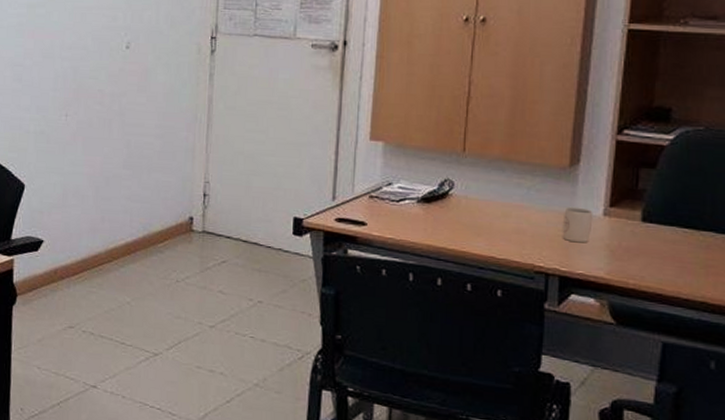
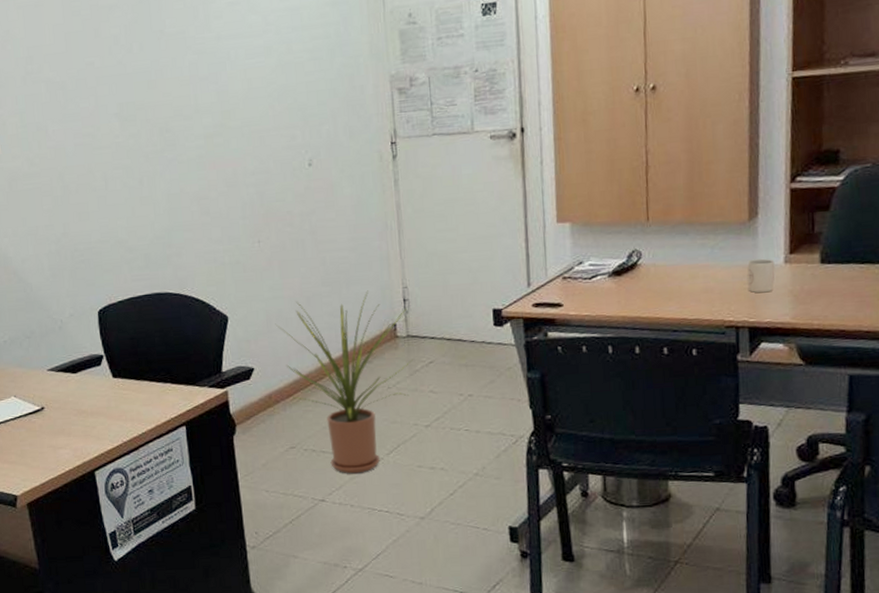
house plant: none [71,179,206,365] -> present [275,290,413,474]

